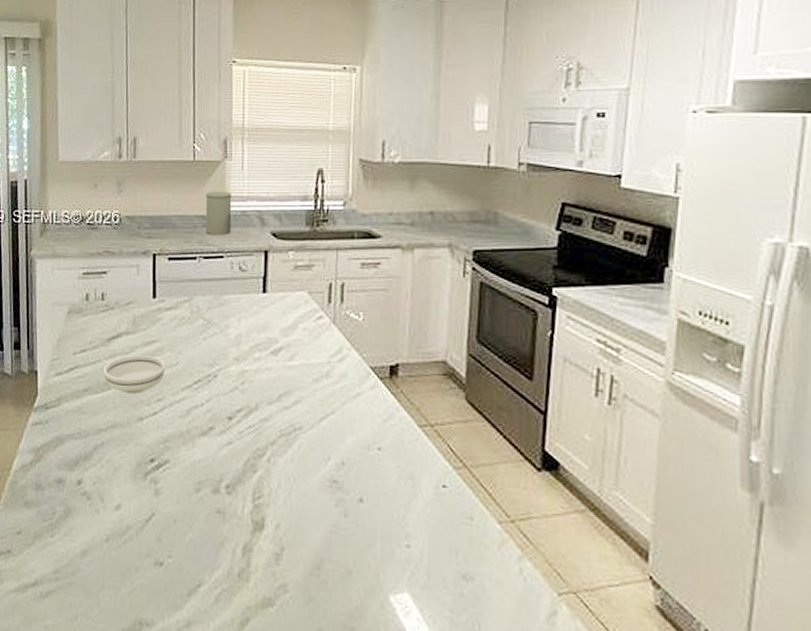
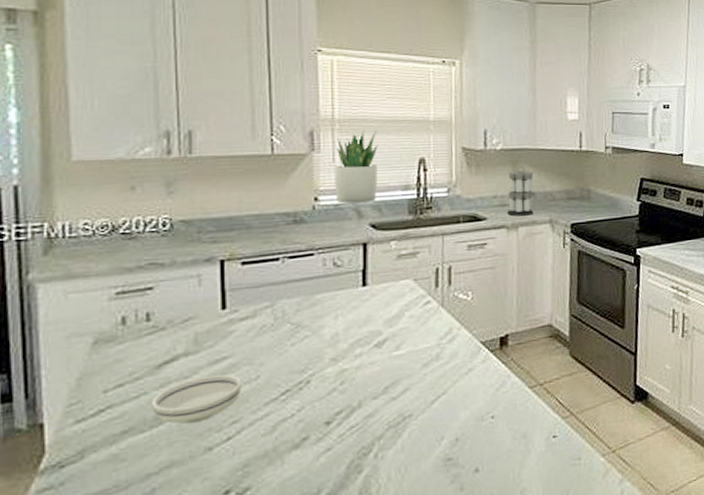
canister: present [205,191,232,236] -> none [289,185,322,233]
planter: none [242,139,281,212] -> present [334,129,378,205]
spice rack: none [403,181,433,237] -> present [507,166,534,217]

